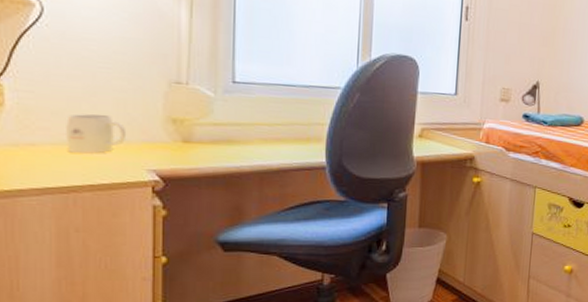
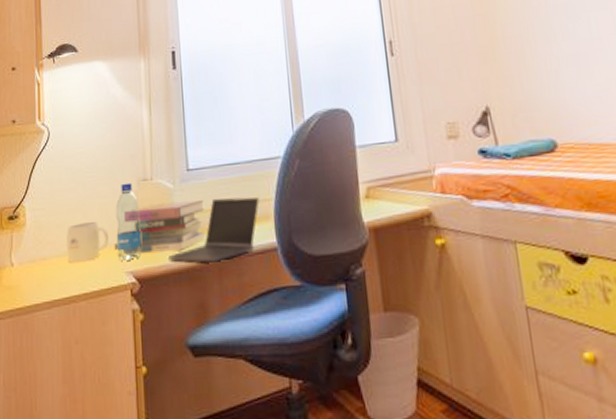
books: none [132,108,250,157] -> present [114,199,206,253]
bottle: none [136,82,169,160] -> present [115,182,142,262]
laptop computer: none [202,114,313,173] -> present [168,197,259,264]

